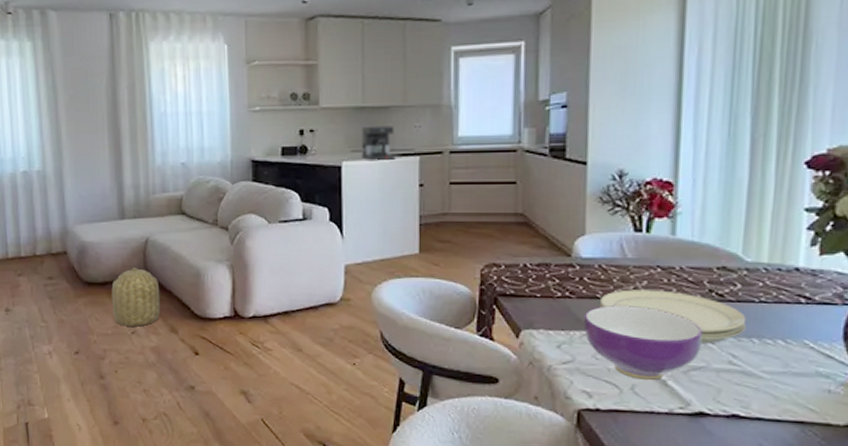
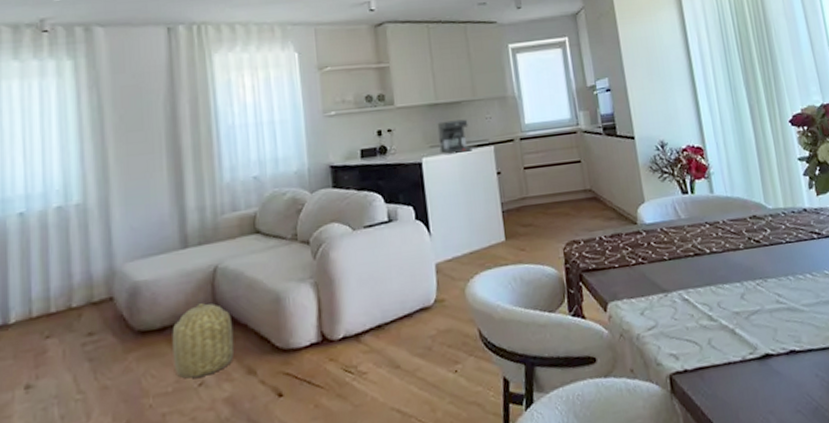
bowl: present [583,305,703,380] -> none [657,262,754,333]
plate: present [599,289,747,344] -> none [667,244,782,289]

